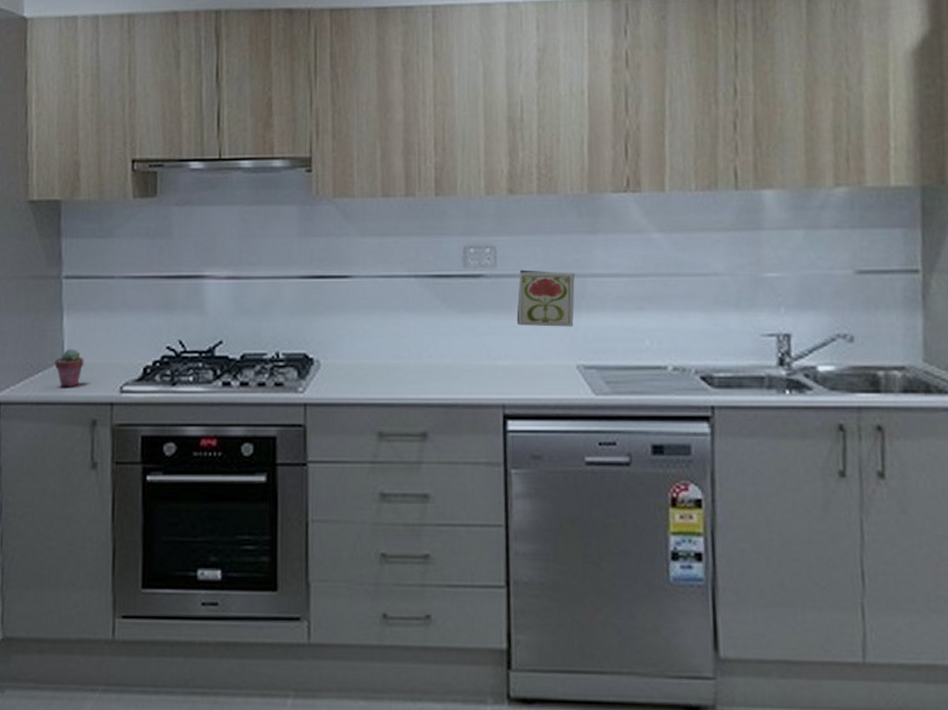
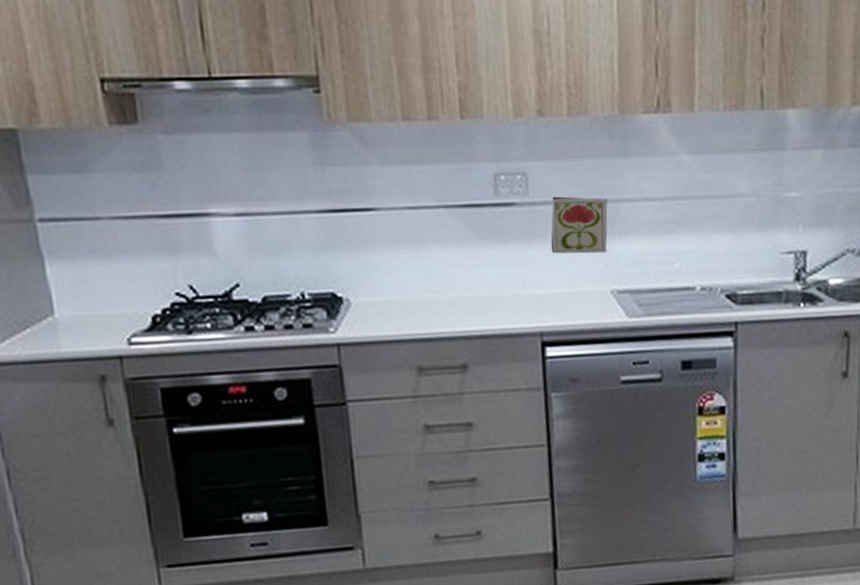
potted succulent: present [54,349,84,387] -> none [43,300,80,343]

